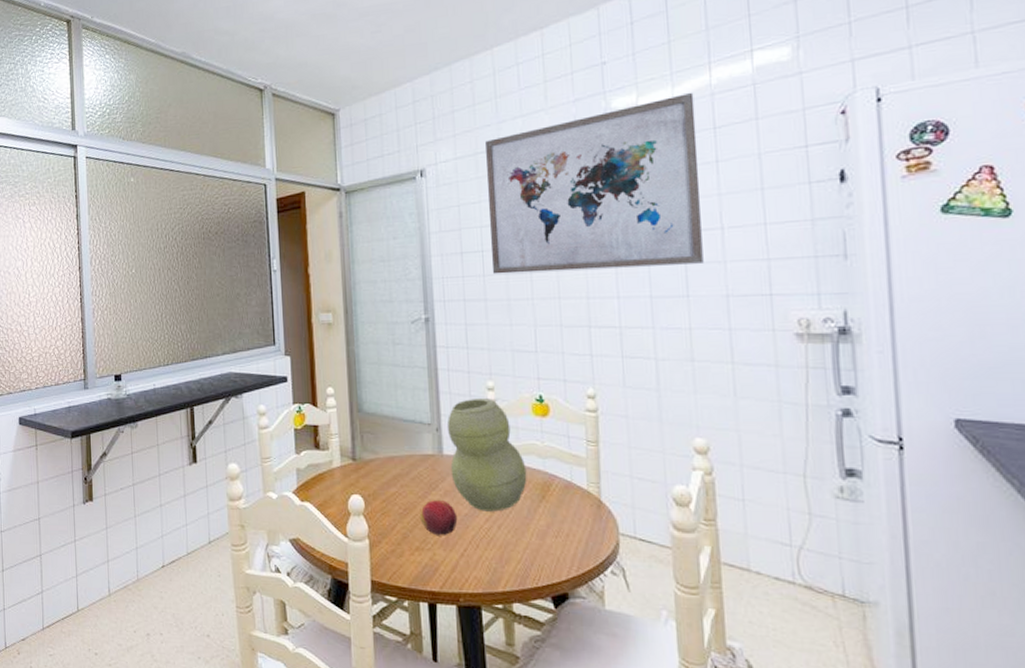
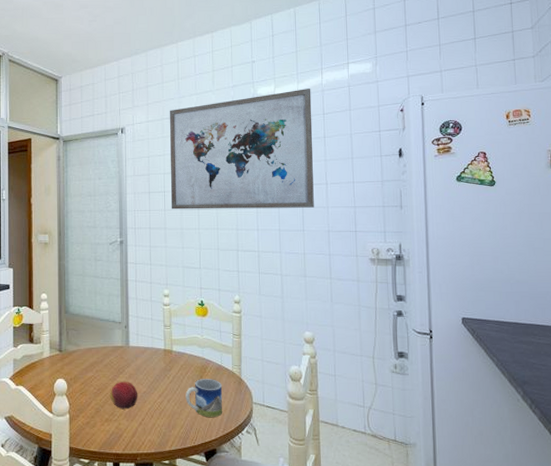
vase: present [447,399,527,512] -> none [133,303,190,389]
mug: none [522,499,576,552] -> present [185,379,223,418]

